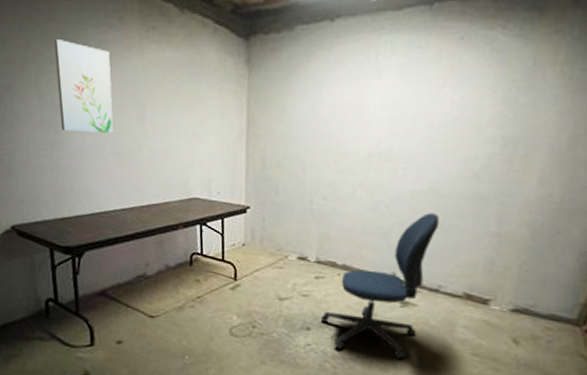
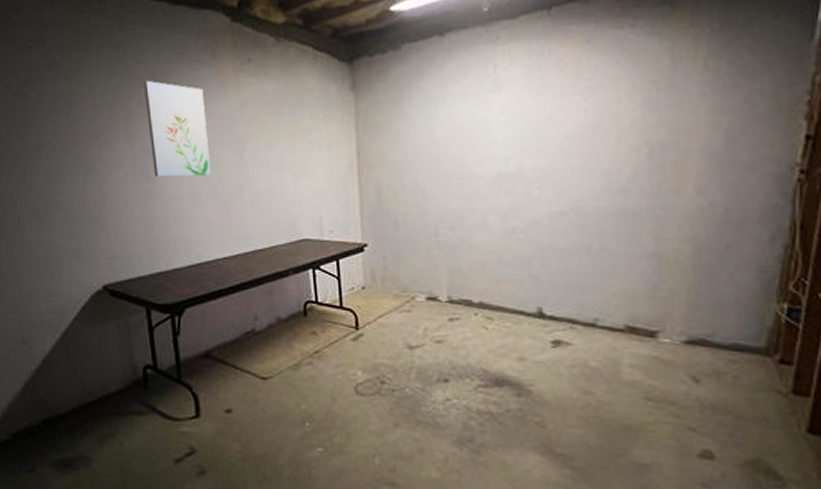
office chair: present [320,213,439,359] -> none [459,236,586,410]

